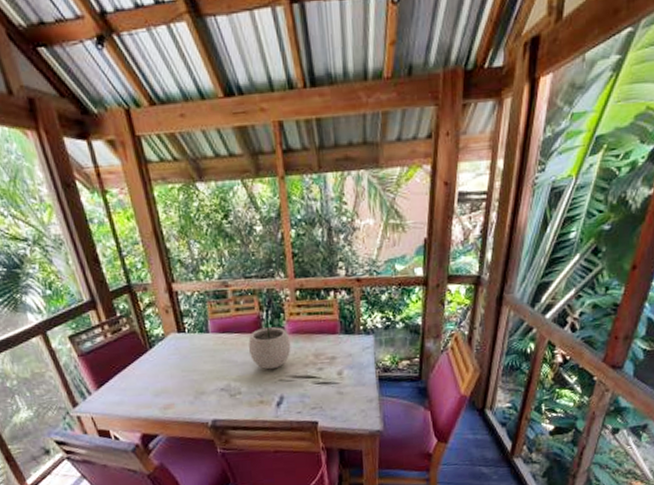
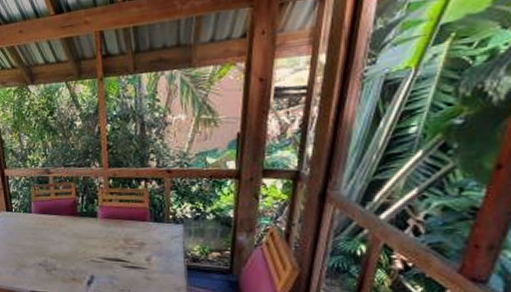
plant pot: present [248,319,291,370] -> none [64,204,103,250]

